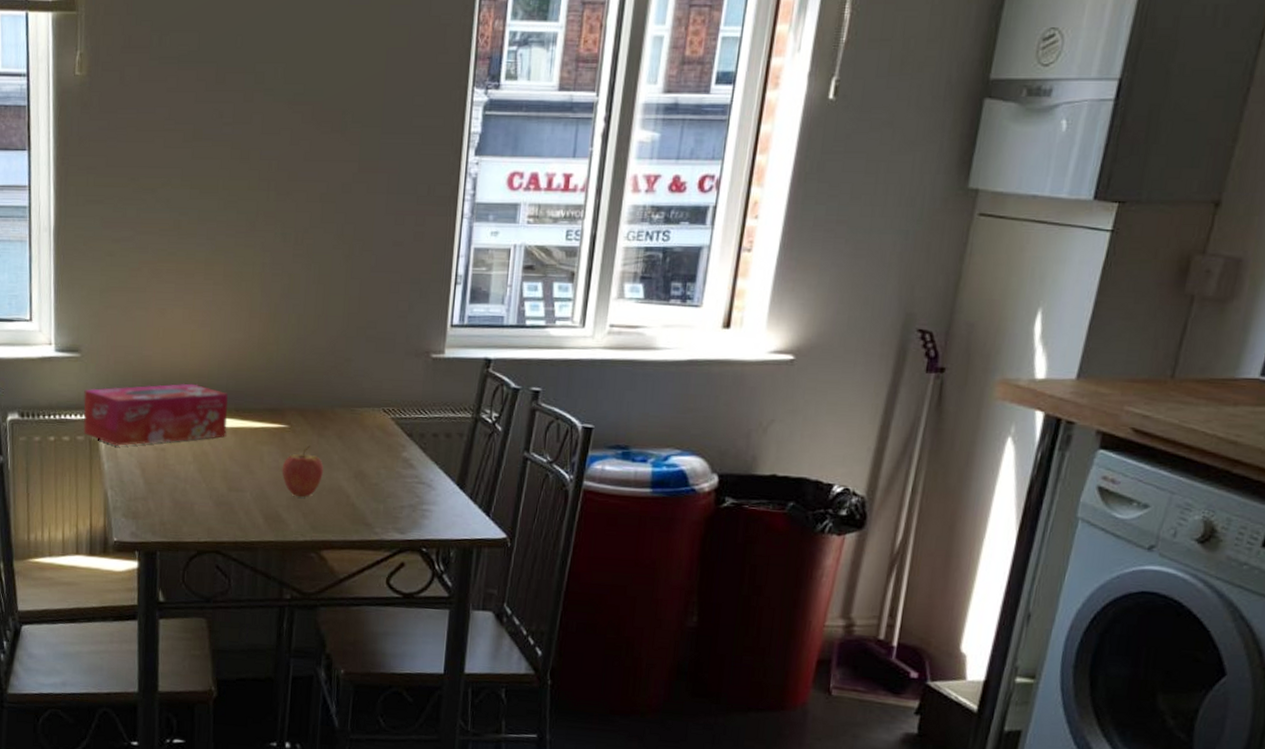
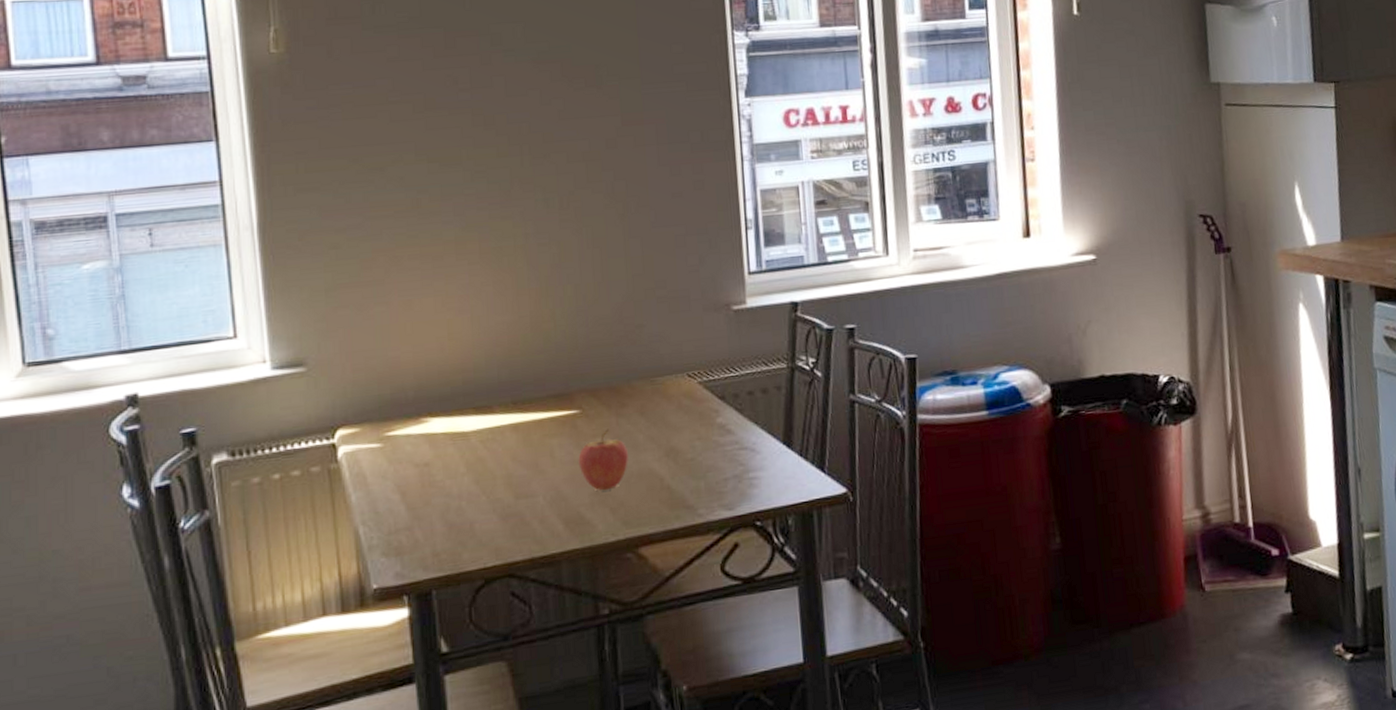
tissue box: present [83,383,228,446] -> none [315,380,505,471]

